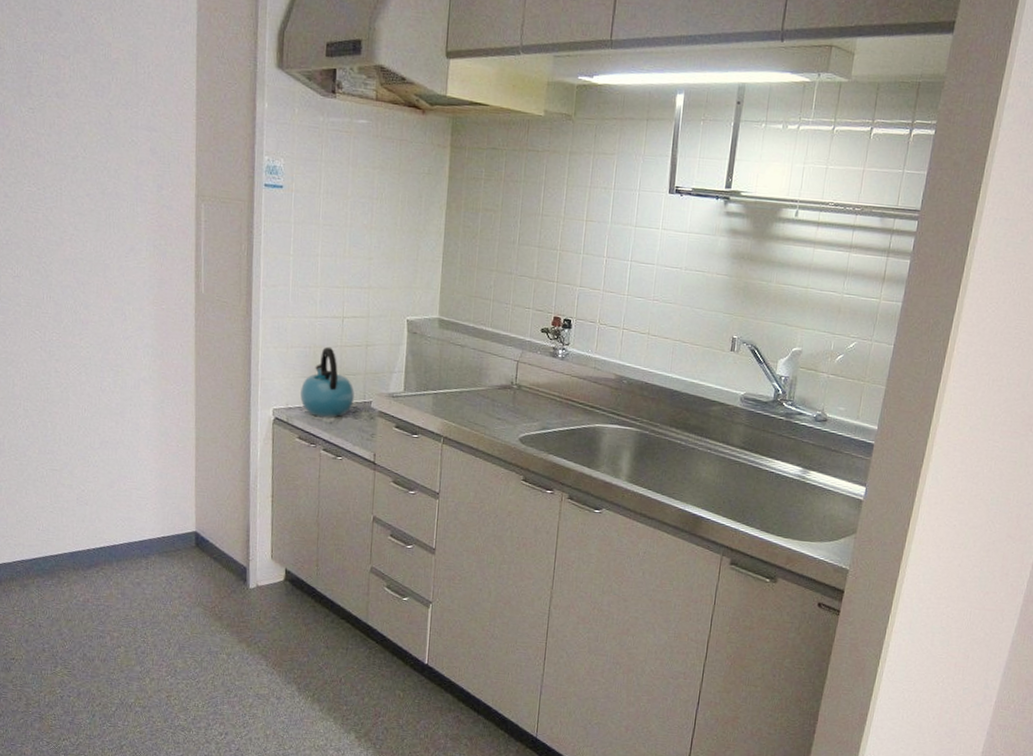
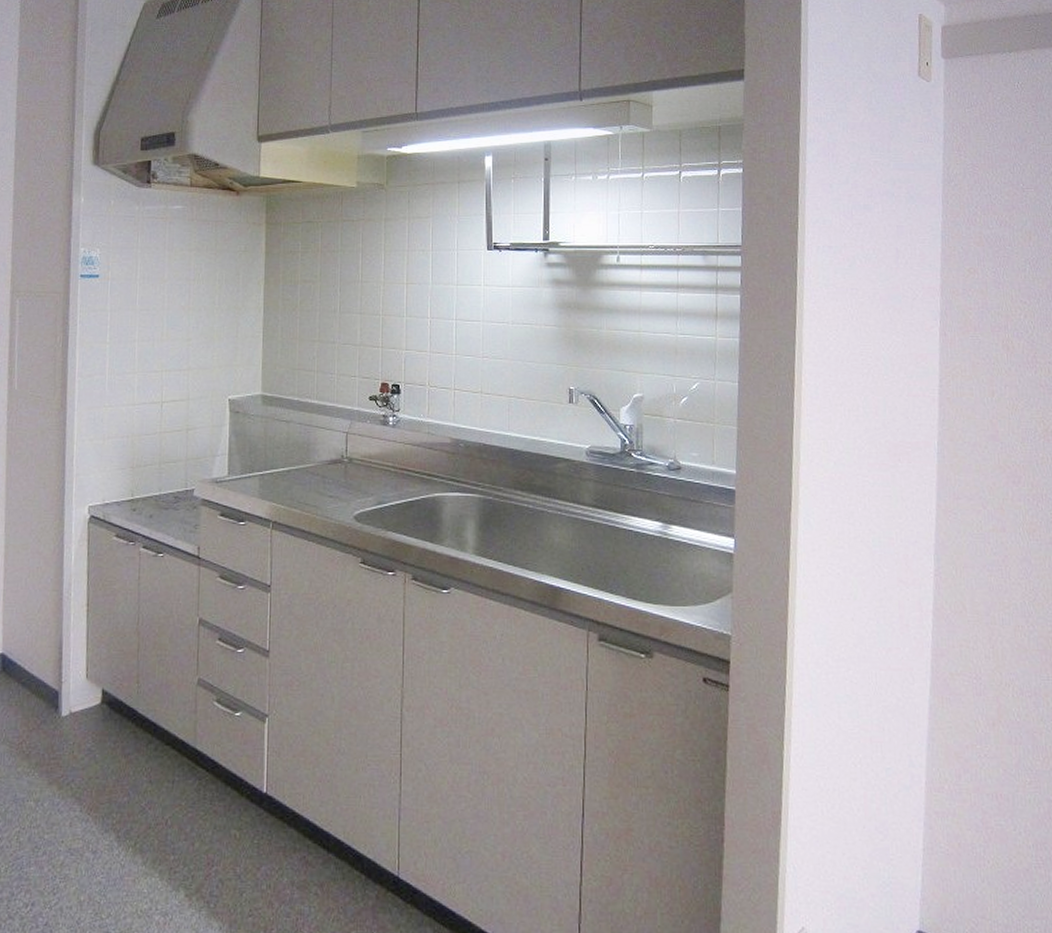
kettle: present [300,346,354,417] -> none [118,434,175,510]

